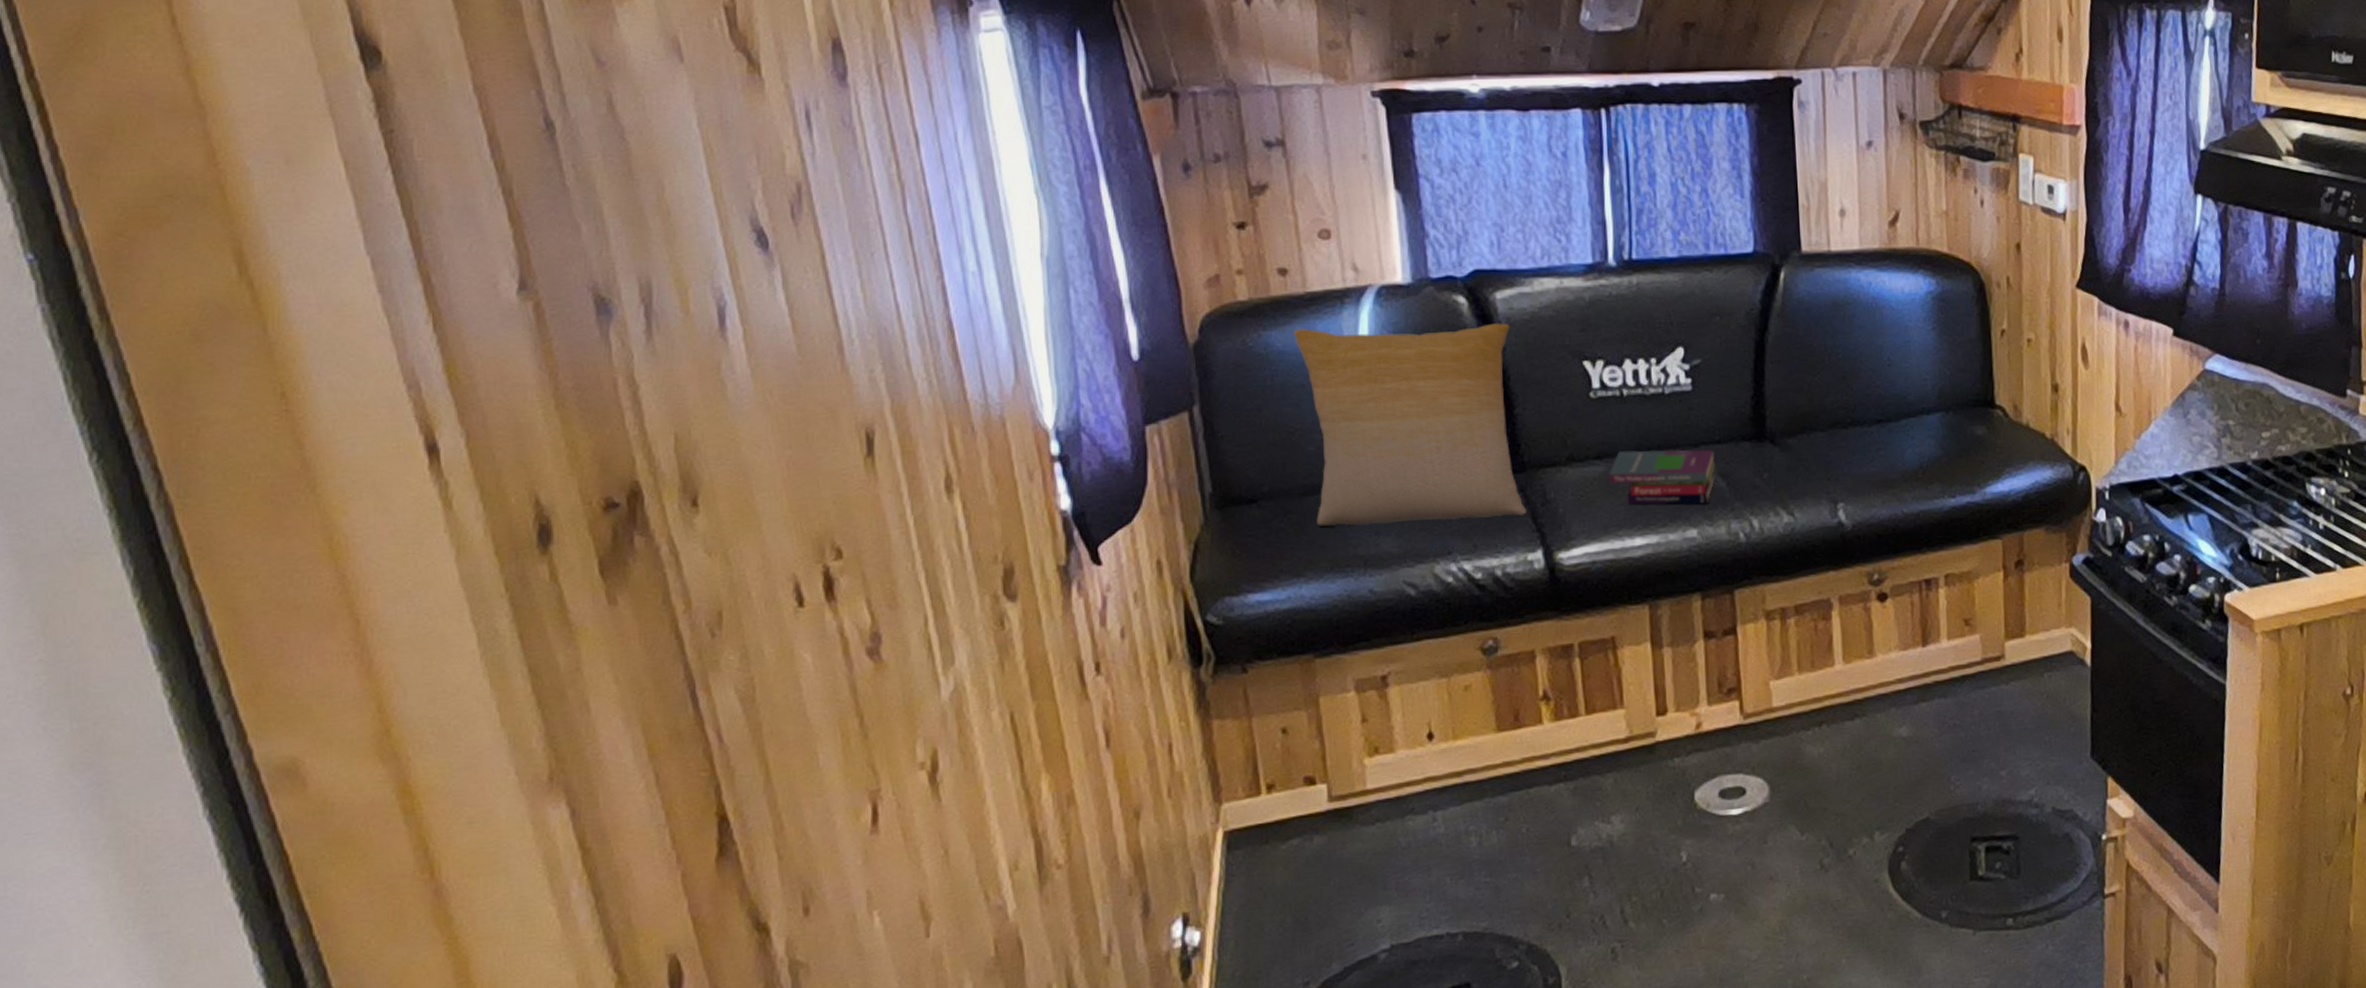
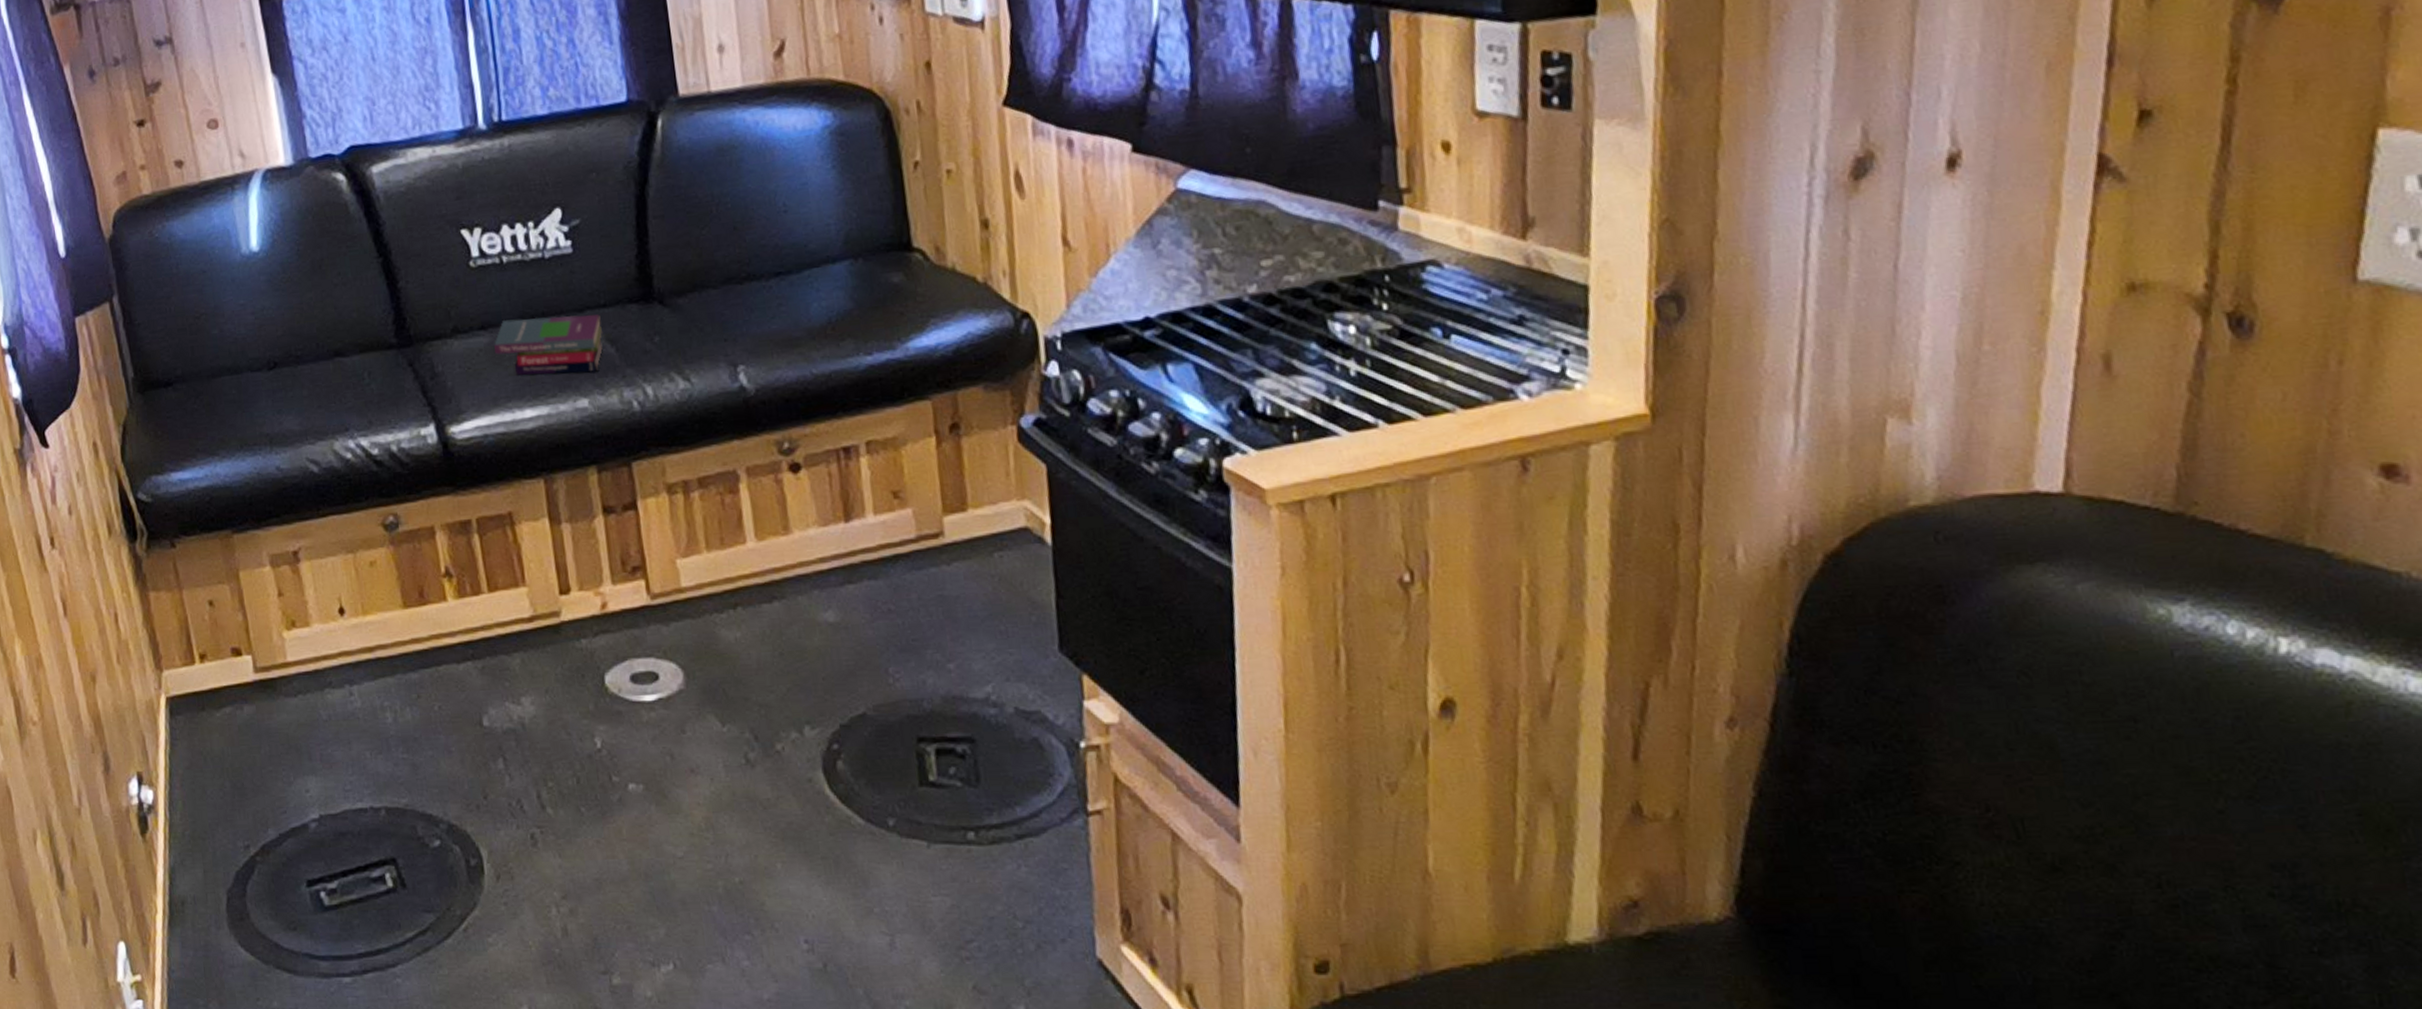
pillow: present [1294,323,1526,527] -> none [193,197,416,407]

